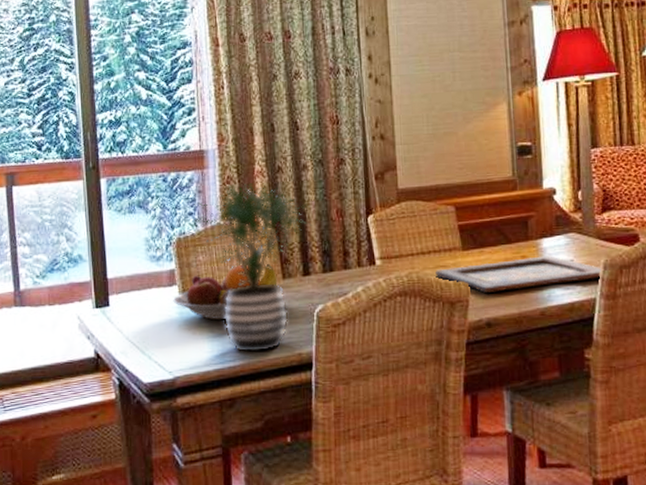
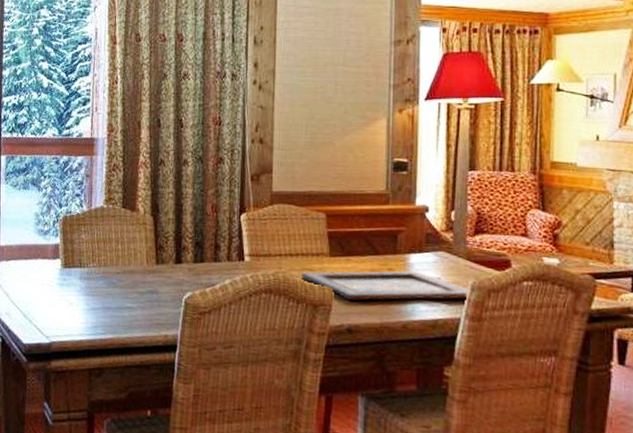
fruit bowl: present [173,263,284,320] -> none [55,247,157,295]
potted plant: present [191,182,312,353] -> none [78,171,187,330]

